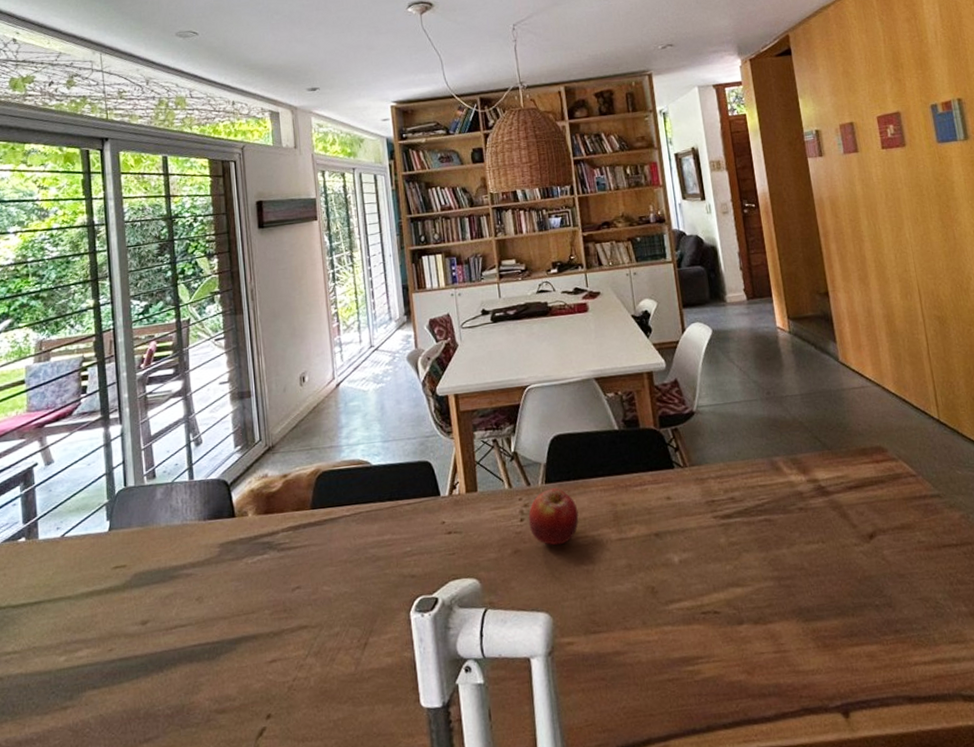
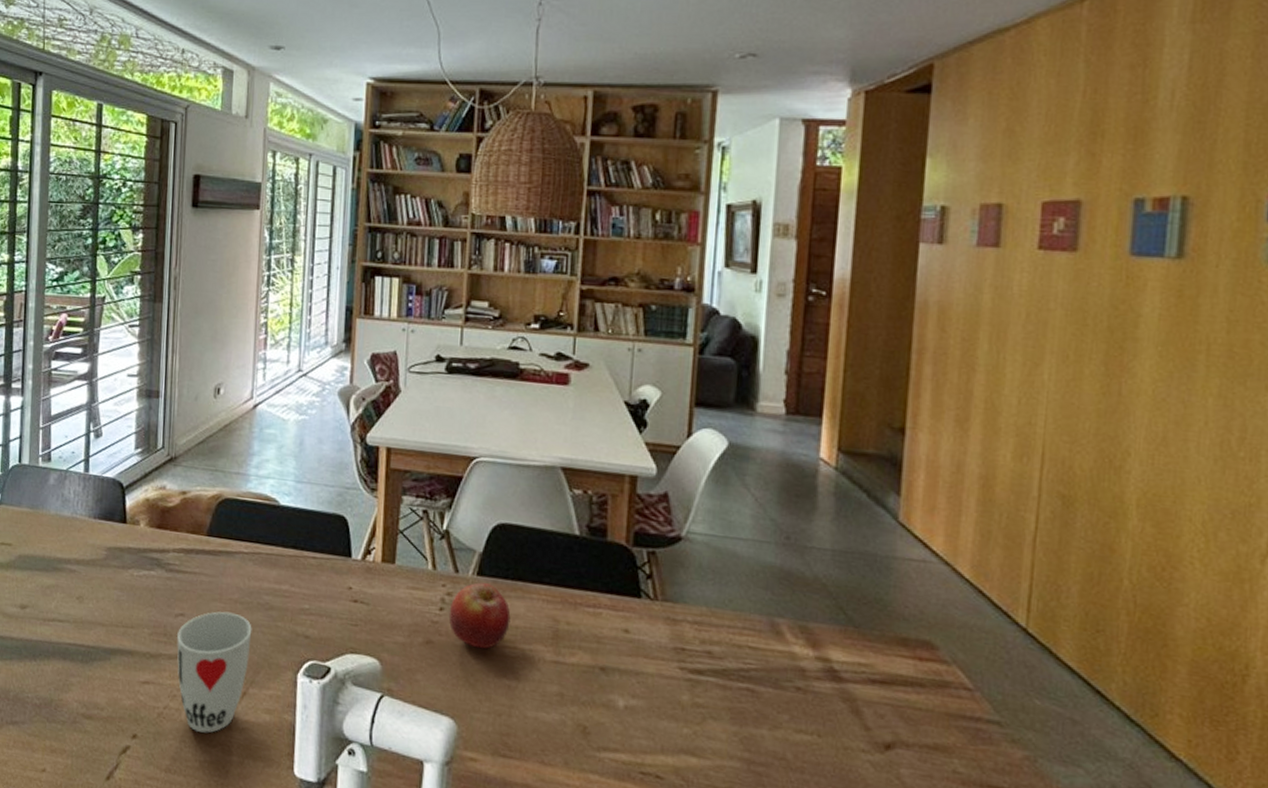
cup: none [296,572,365,694] -> present [177,611,252,733]

